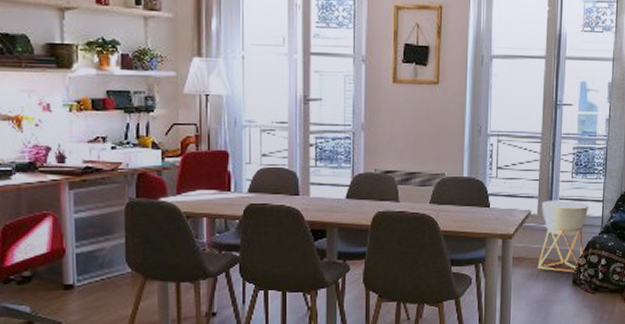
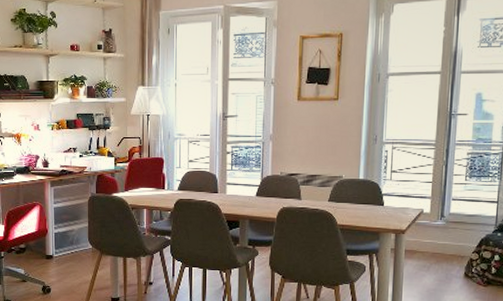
planter: present [537,200,588,273] -> none [429,200,482,267]

